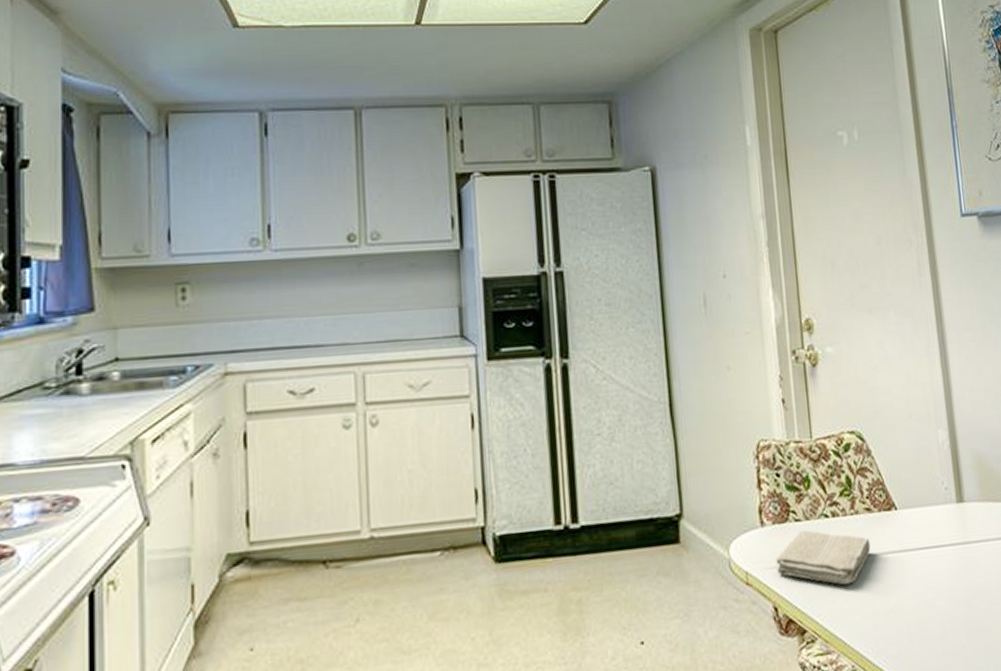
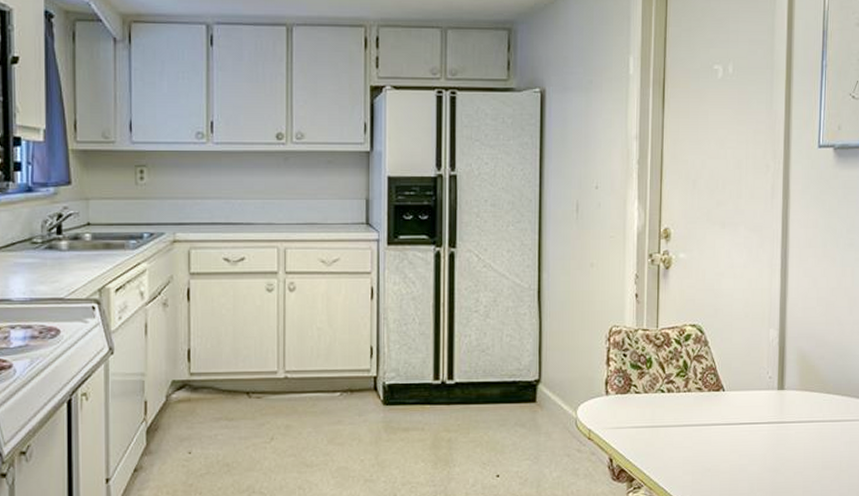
washcloth: present [776,530,871,585] -> none [615,401,698,447]

